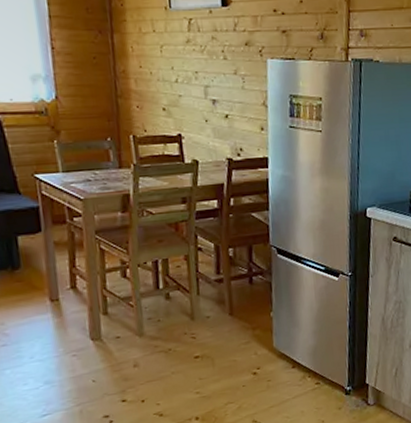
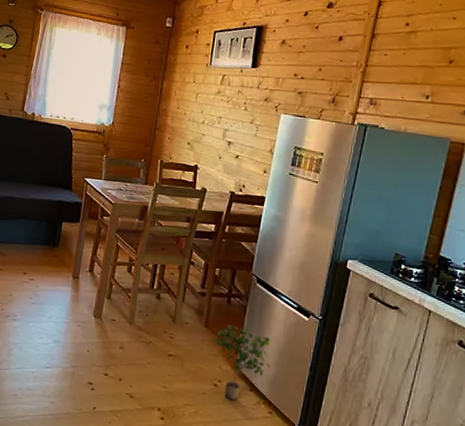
potted plant: none [240,304,309,385] -> present [212,324,271,401]

